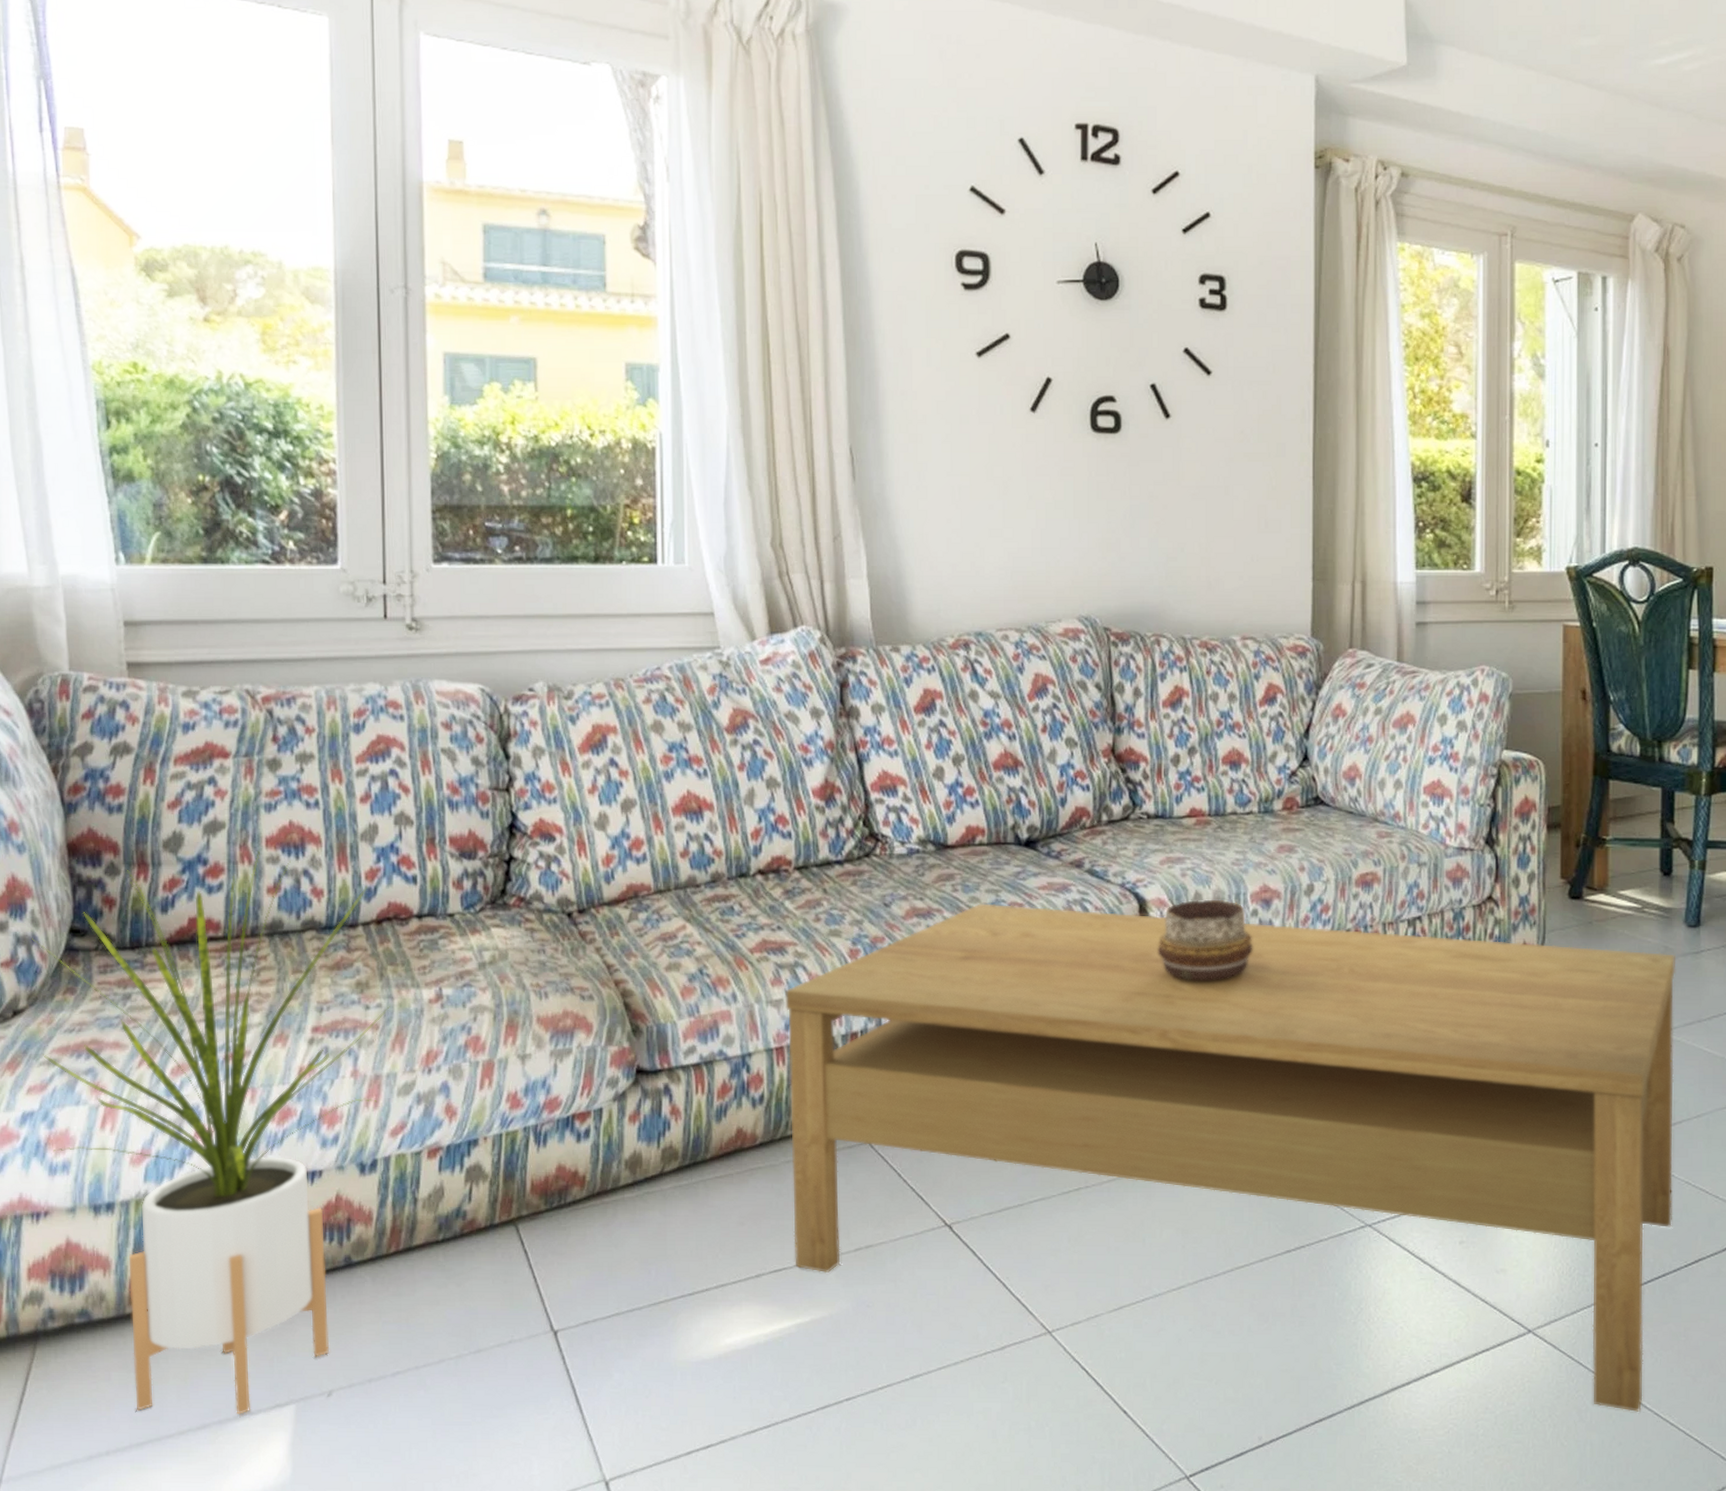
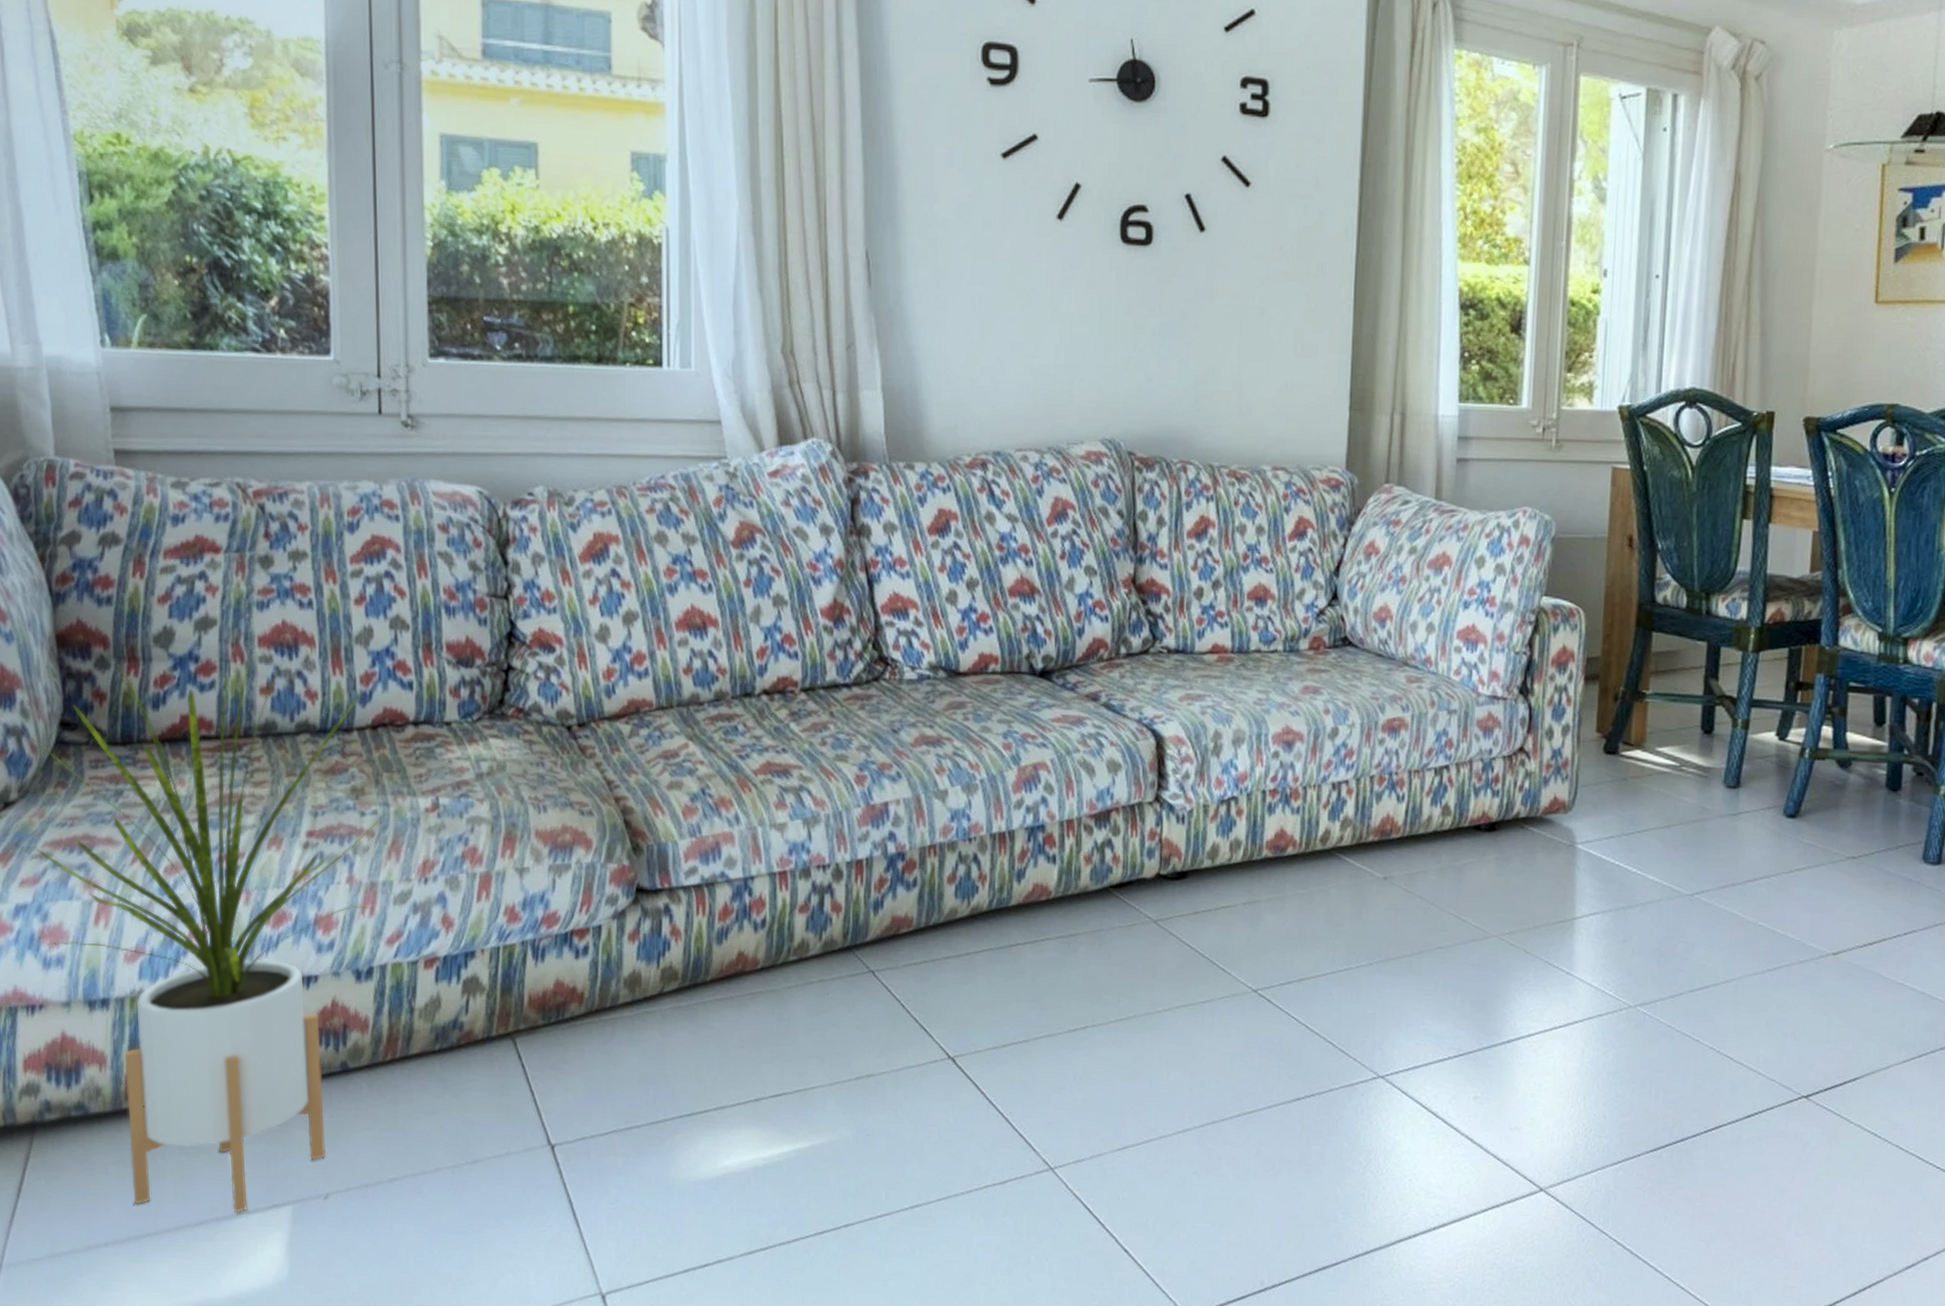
coffee table: present [785,903,1676,1412] -> none [789,733,1712,1274]
decorative bowl: present [1157,899,1253,981] -> none [1173,738,1273,823]

